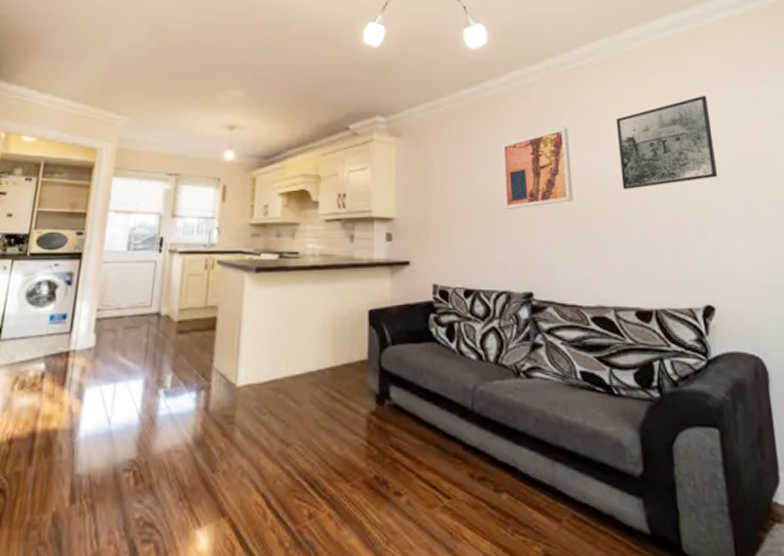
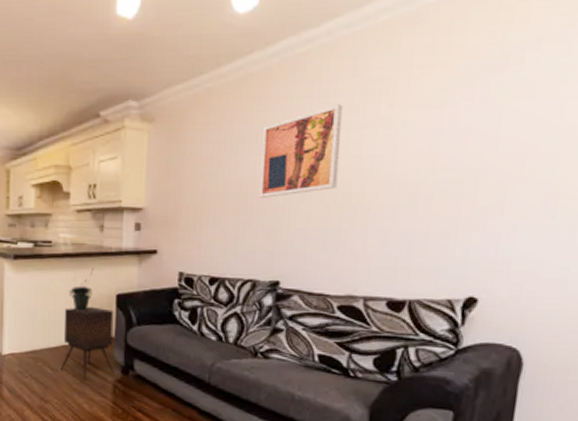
side table: none [305,324,368,413] -> present [60,306,114,380]
potted plant: none [316,282,344,330] -> present [69,268,94,311]
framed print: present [615,95,718,190] -> none [396,55,529,175]

